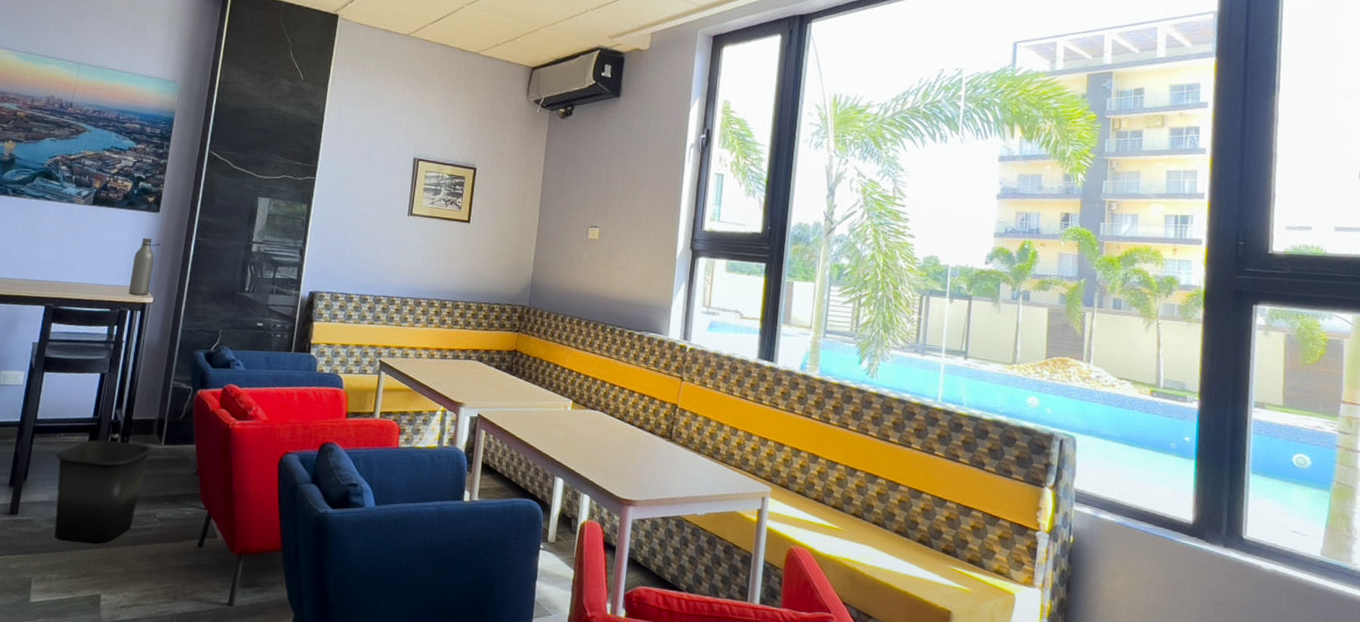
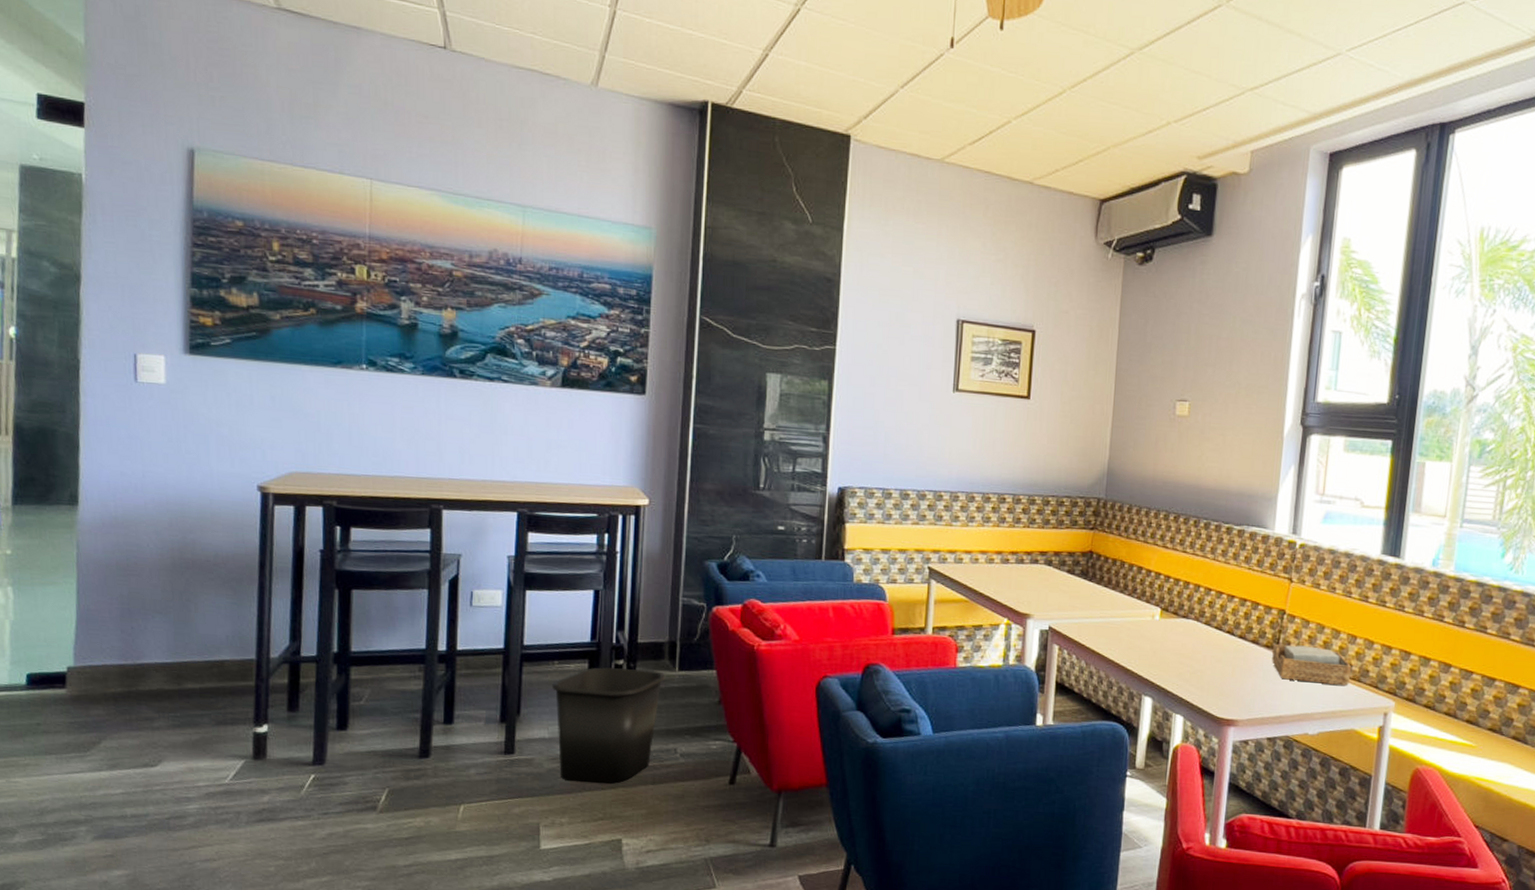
water bottle: present [128,237,161,296] -> none [617,426,651,498]
napkin holder: none [666,434,734,473] -> present [1272,644,1352,687]

